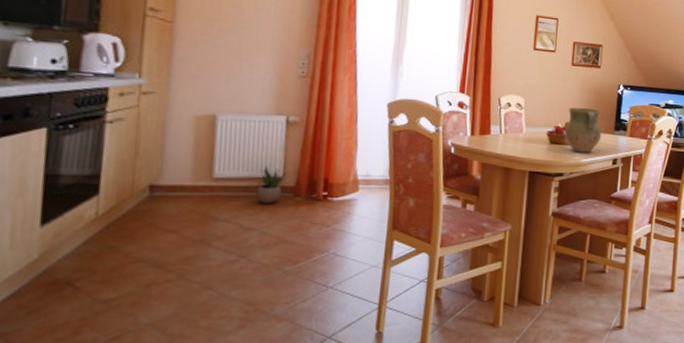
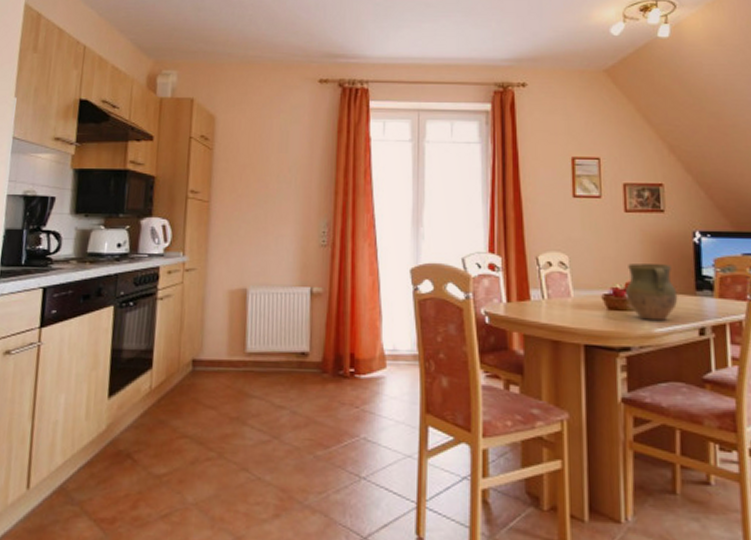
potted plant: present [256,165,286,204] -> none [285,339,313,381]

